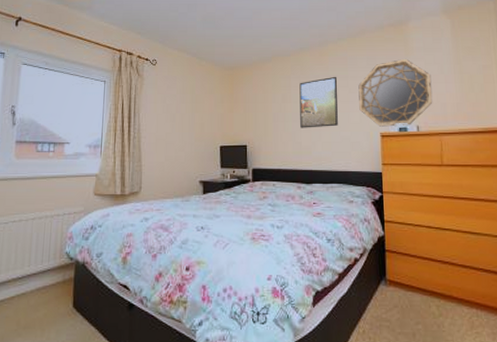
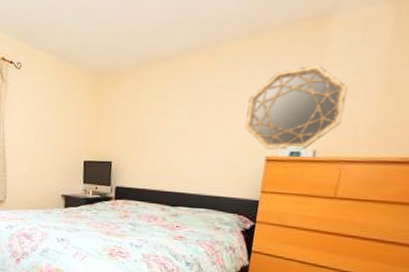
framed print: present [299,76,338,128] -> none [172,86,224,147]

